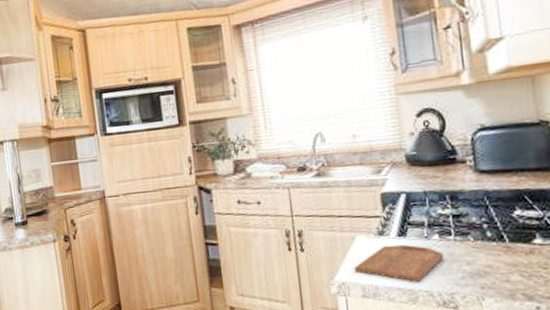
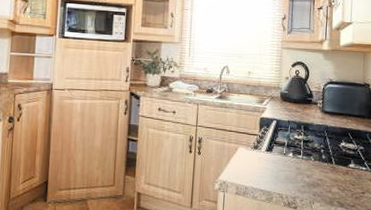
cutting board: present [355,244,444,282] -> none [234,157,294,187]

